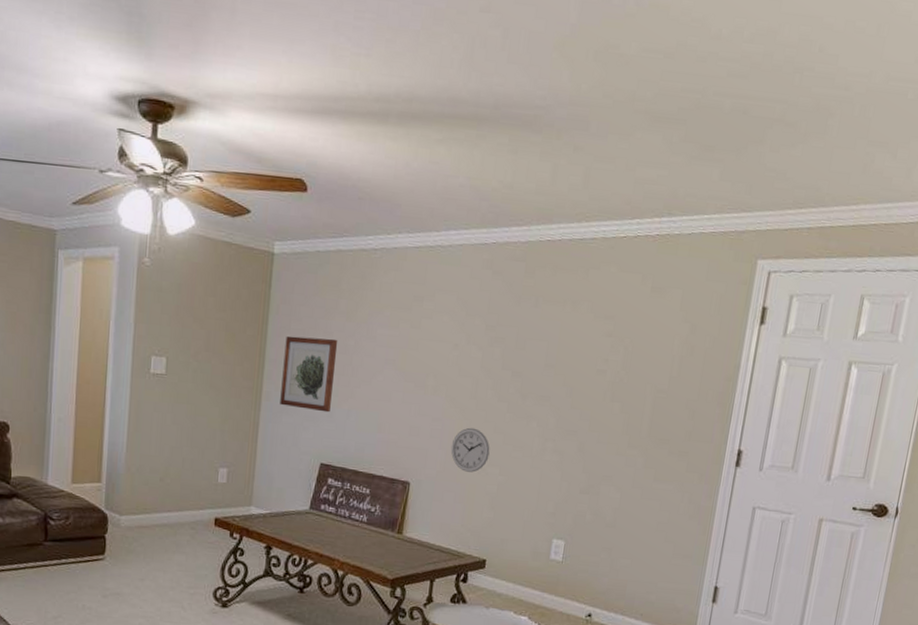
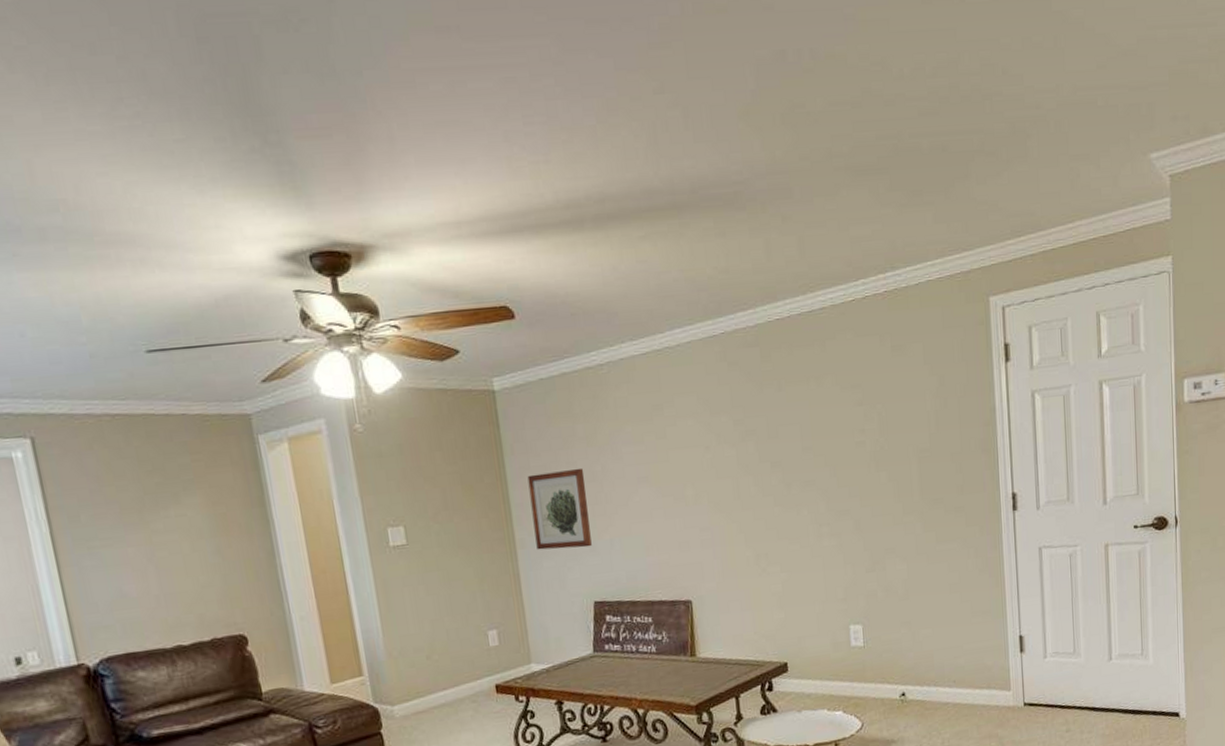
wall clock: present [450,427,490,472] -> none [725,529,767,577]

